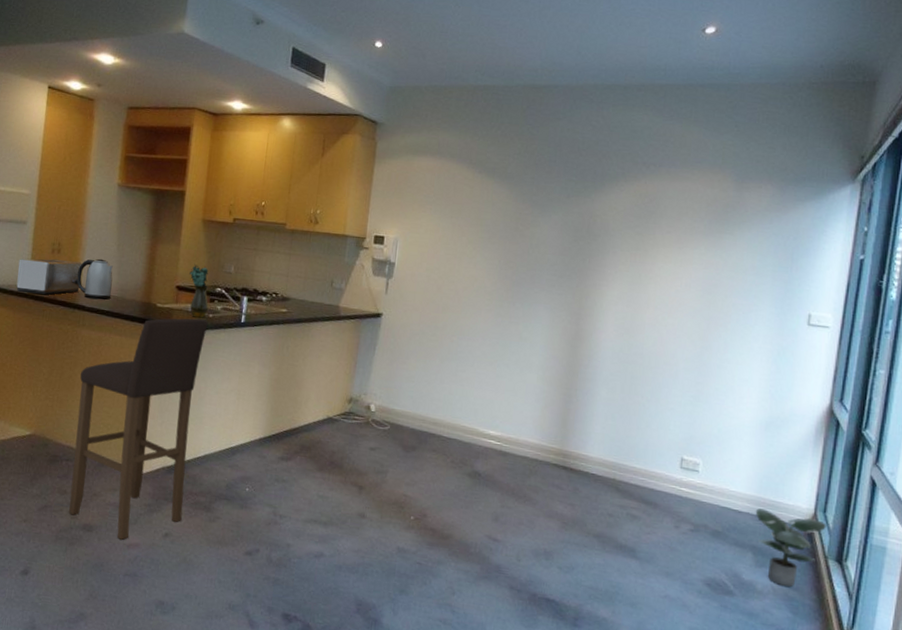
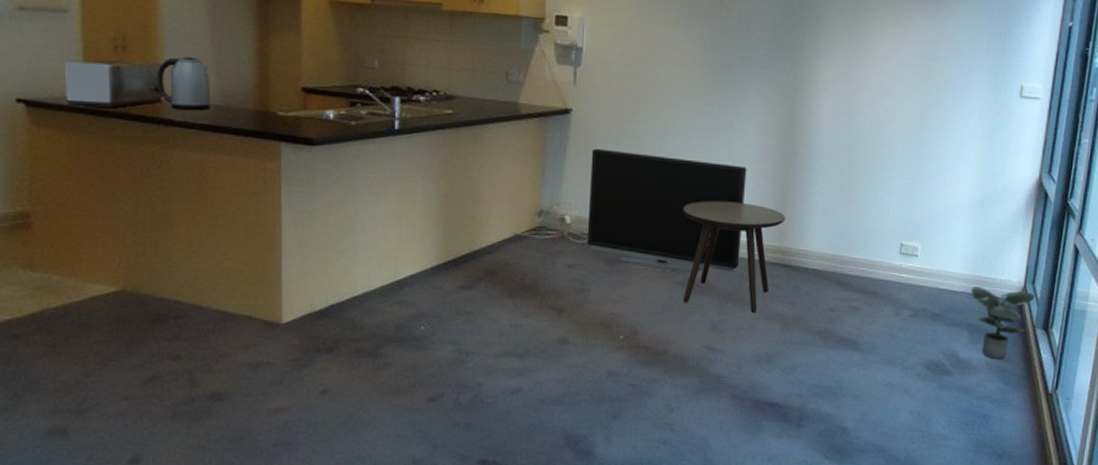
bar stool: present [69,318,208,540] -> none [180,128,351,405]
vase: present [189,263,209,318] -> none [318,58,350,127]
television: none [387,348,533,469] -> present [586,148,747,273]
side table: none [469,401,568,509] -> present [682,201,786,312]

